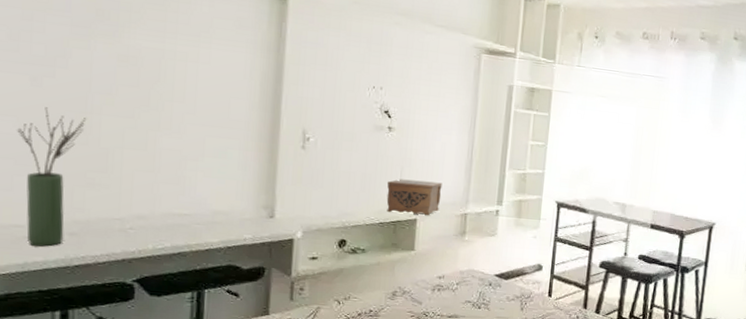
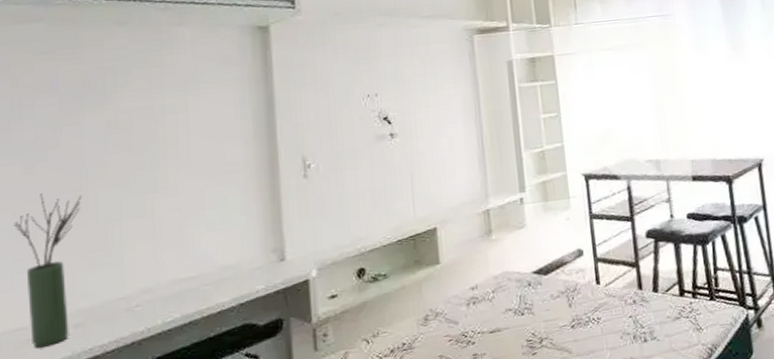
decorative box: present [386,179,443,216] -> none [398,181,459,228]

